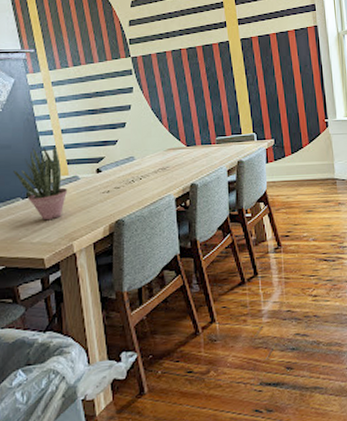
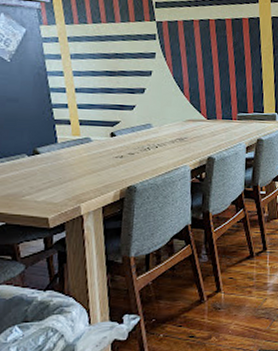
potted plant: present [13,145,68,221] -> none [19,103,79,180]

